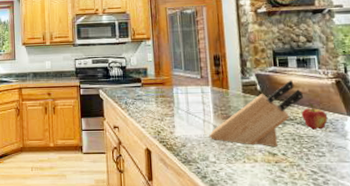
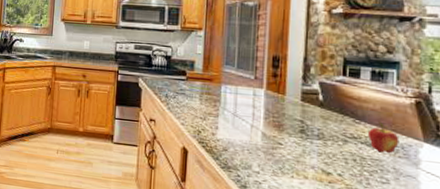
knife block: present [209,80,303,147] -> none [255,93,373,166]

